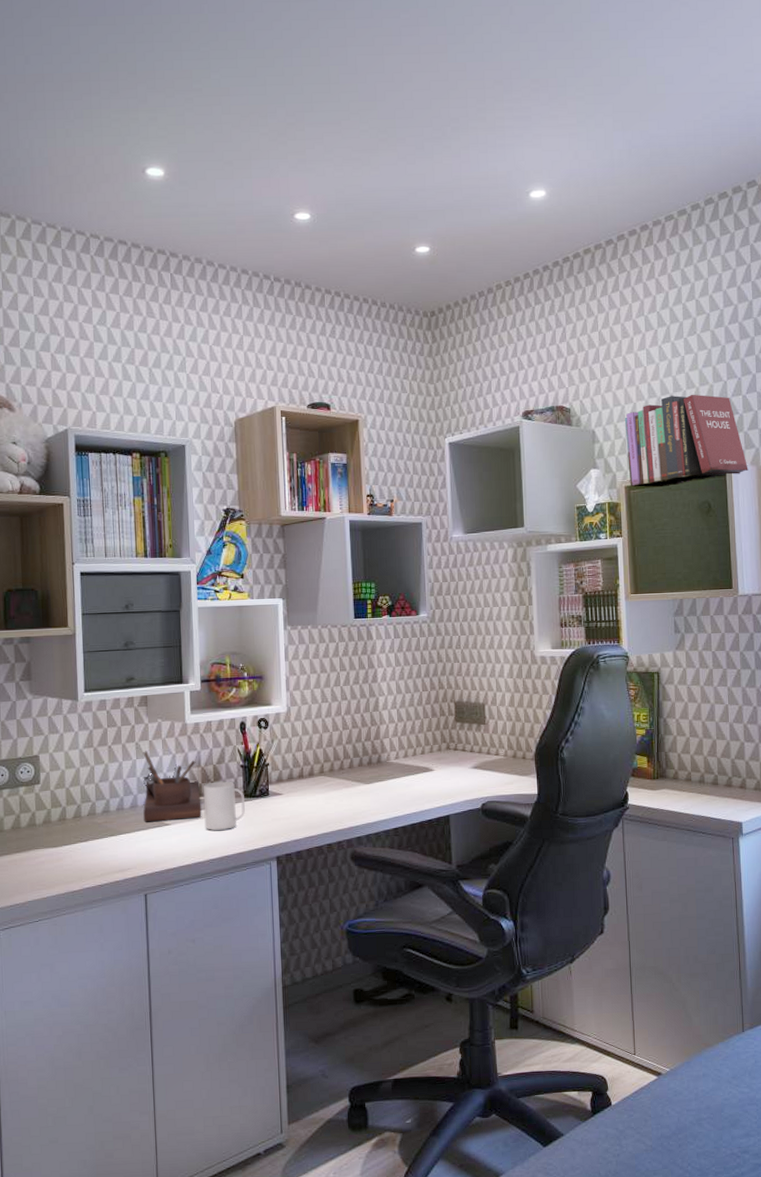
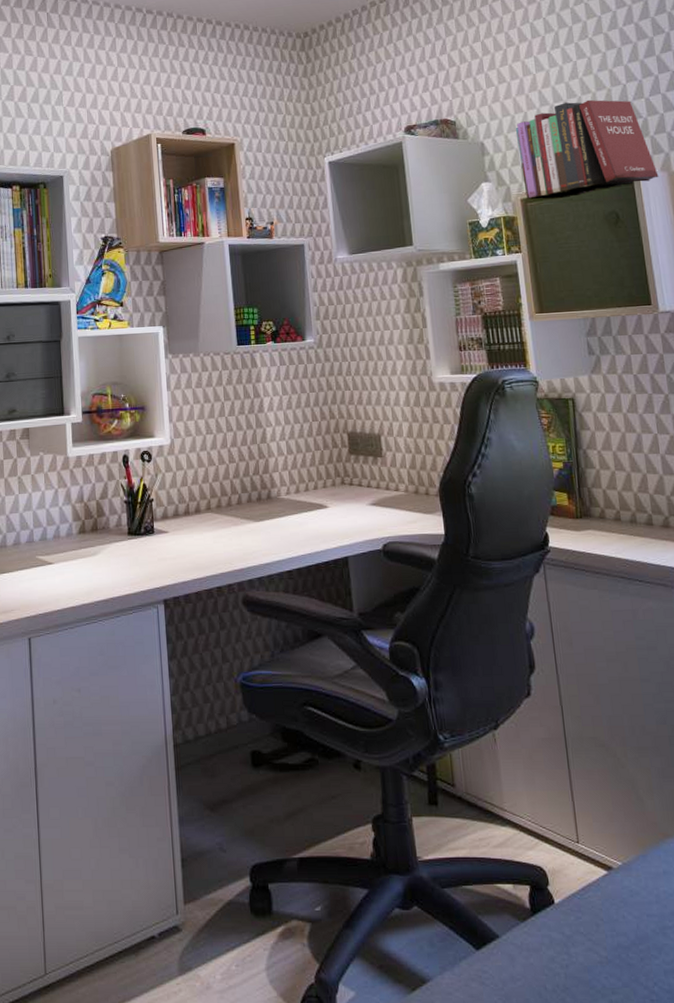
desk organizer: present [143,751,202,822] -> none [25,485,85,561]
mug: present [203,781,245,831] -> none [86,518,130,571]

